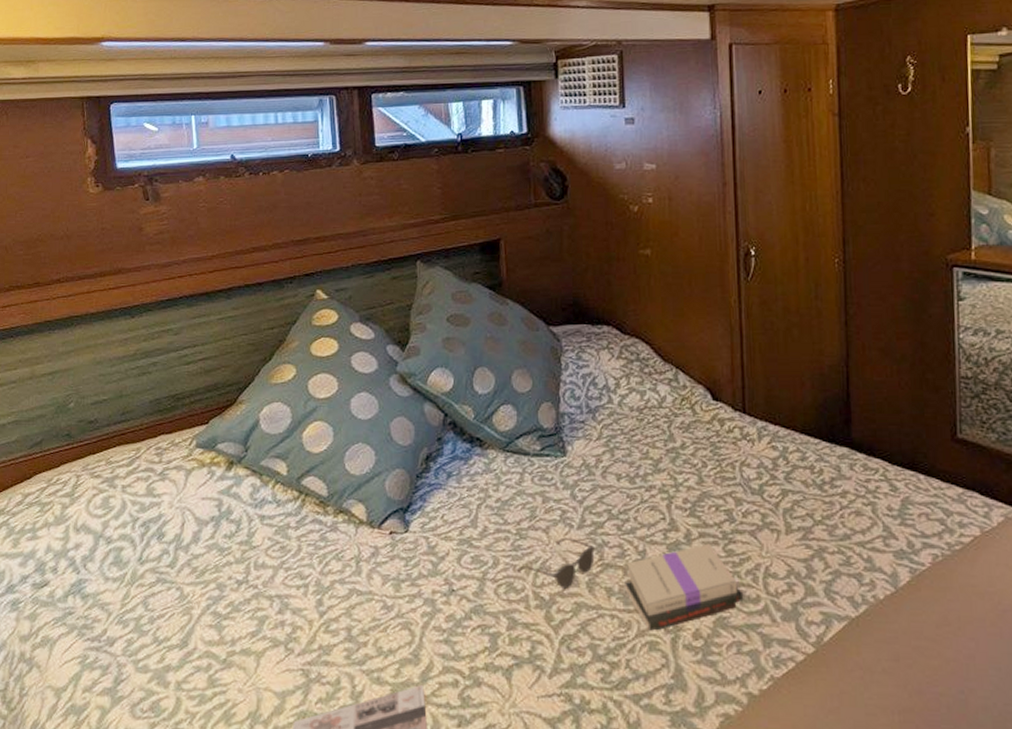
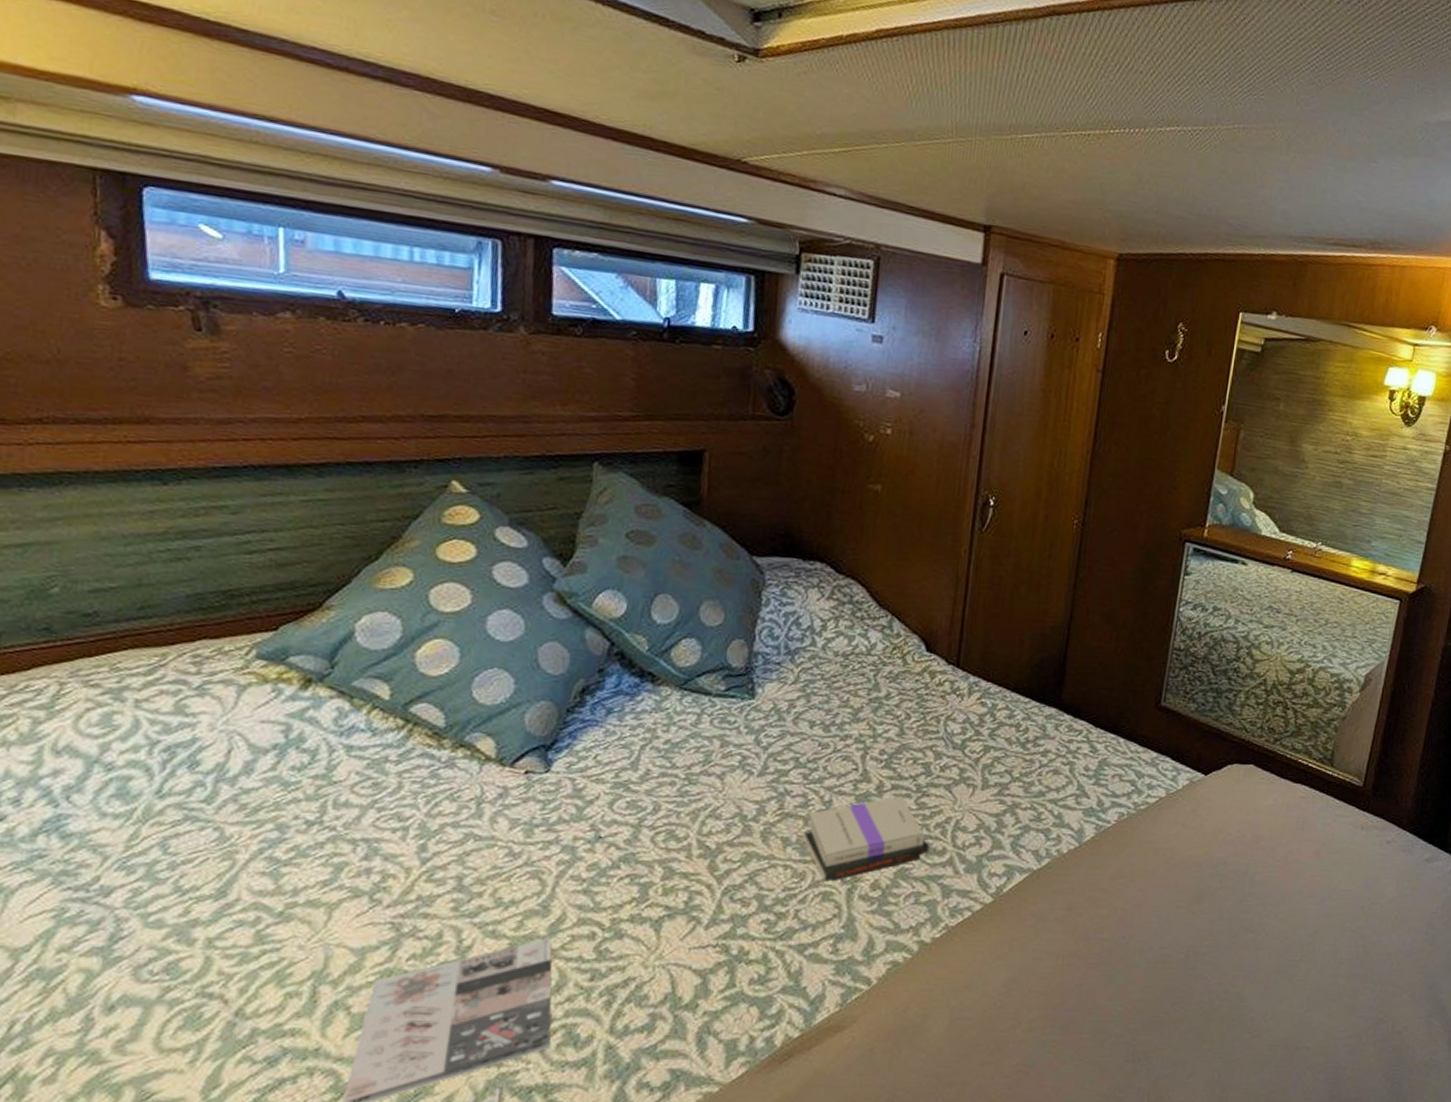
eyeglasses: present [517,537,595,588] -> none [681,784,775,838]

